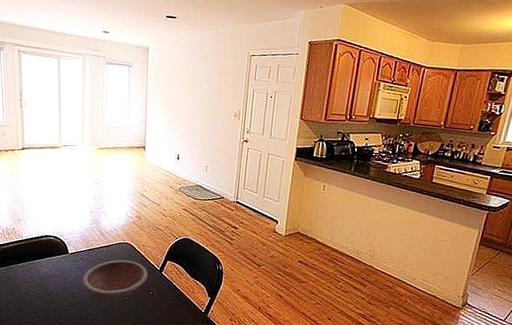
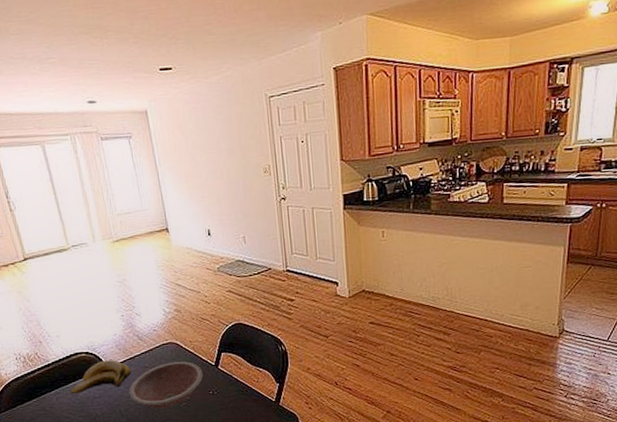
banana: none [35,246,89,271] -> present [71,360,131,395]

